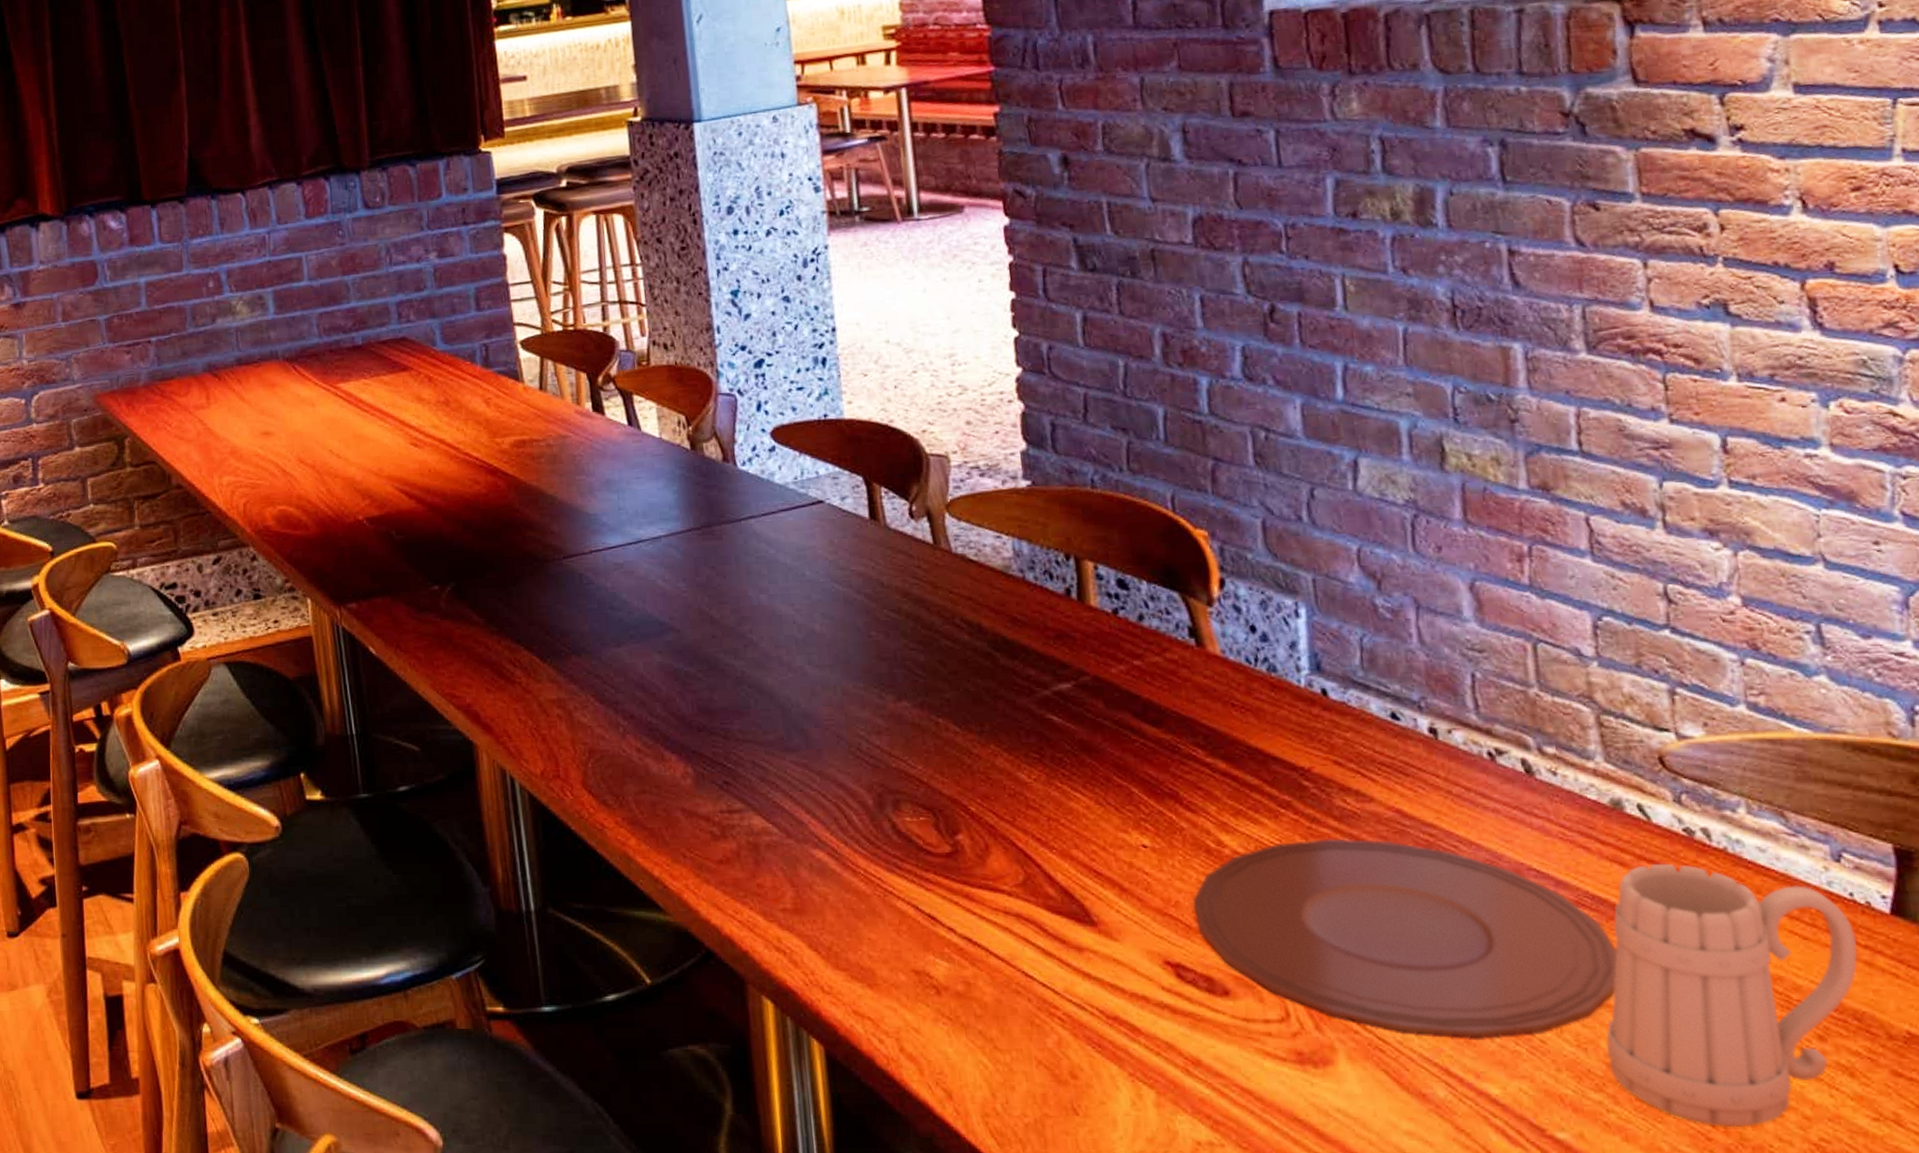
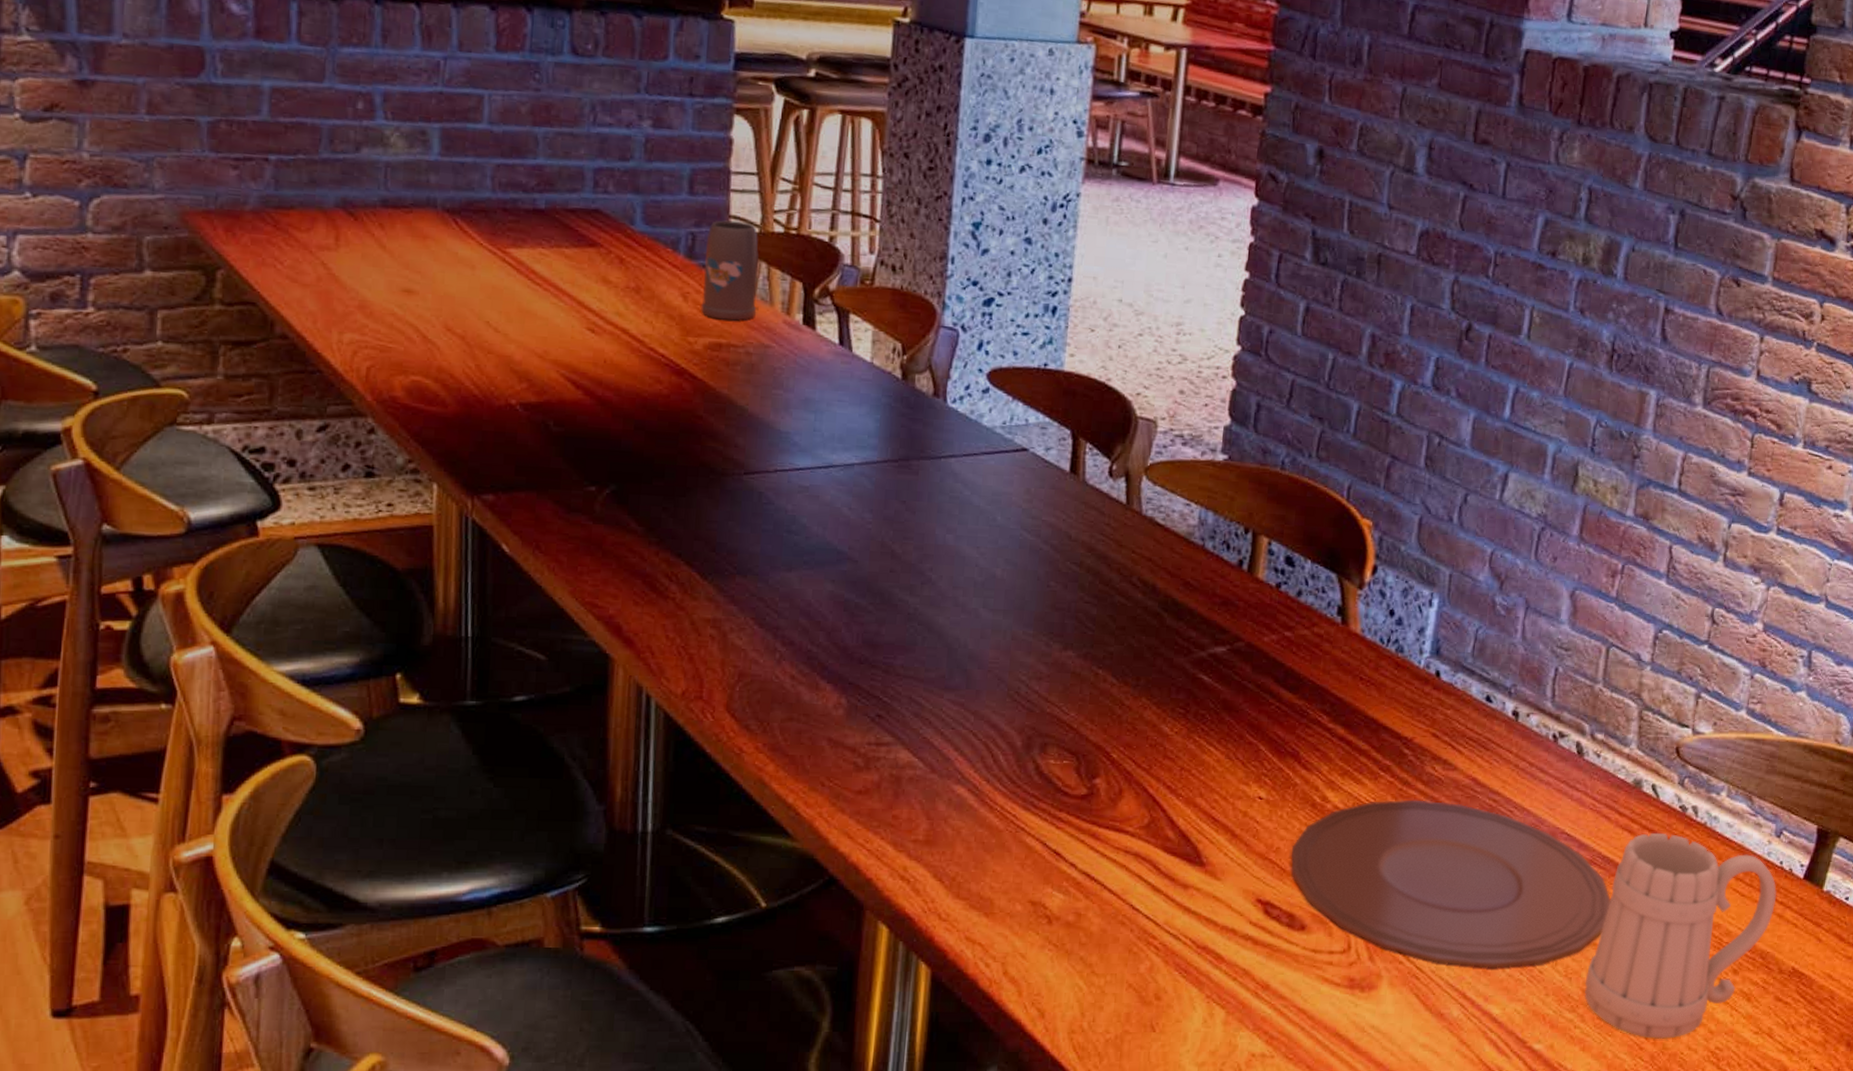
beer mug: none [497,327,551,418] -> present [701,220,759,321]

